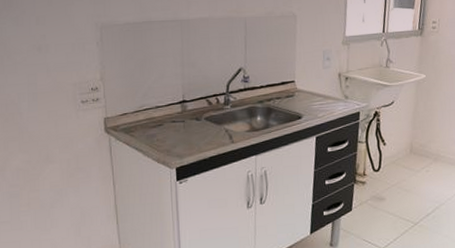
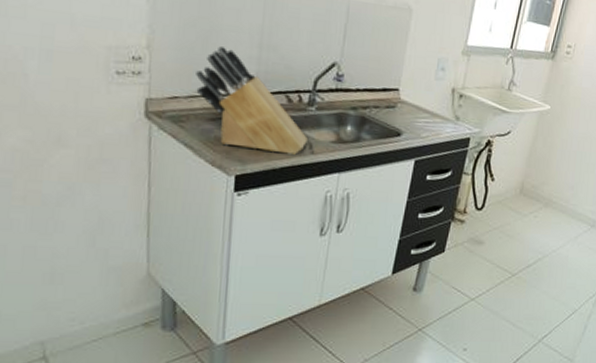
knife block: none [138,69,227,146] -> present [196,45,308,155]

